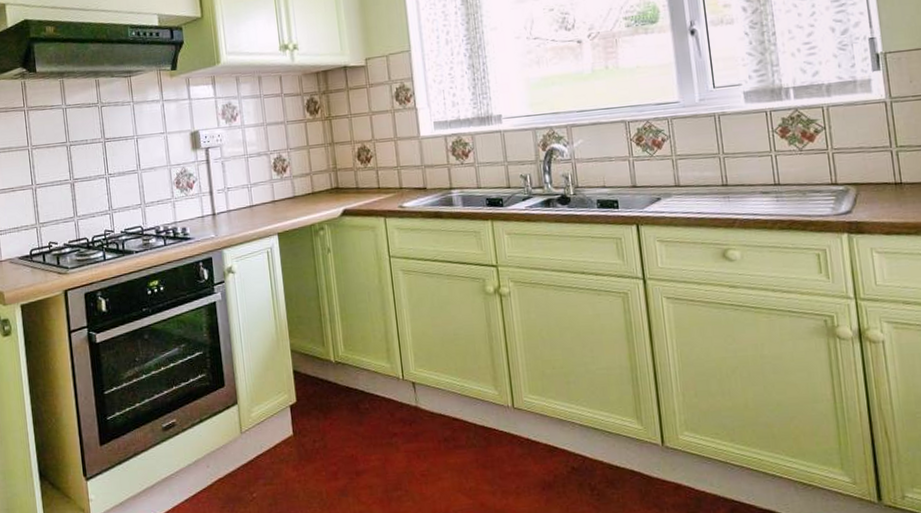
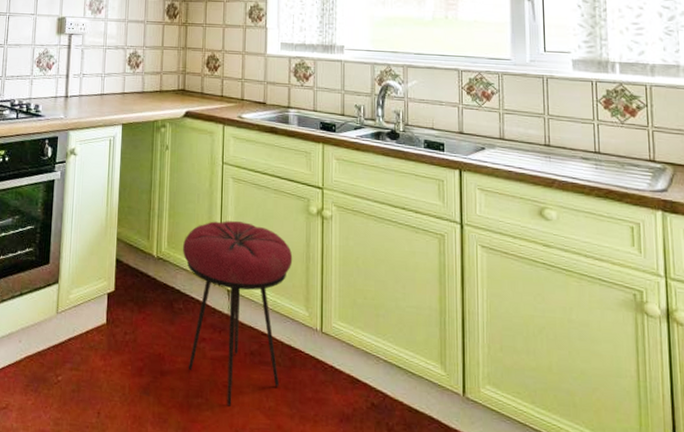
stool: none [359,312,477,494] -> present [182,221,293,406]

